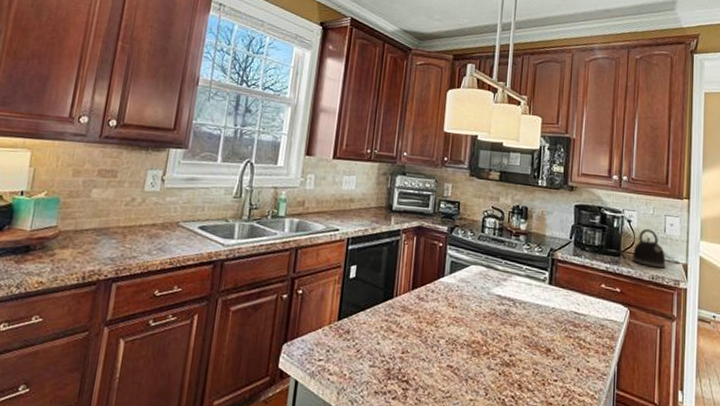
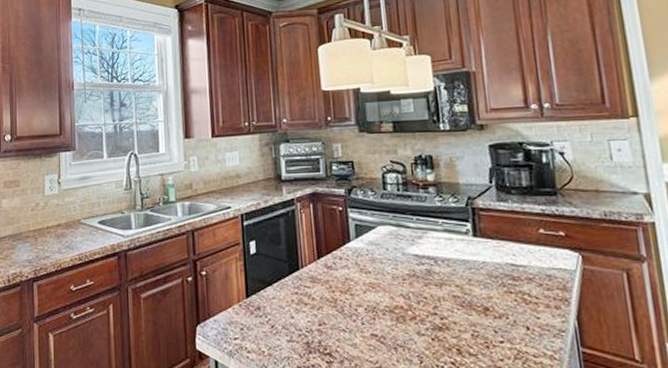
kettle: present [632,228,666,269] -> none [573,158,621,203]

